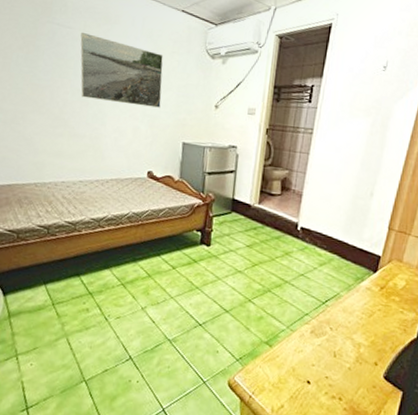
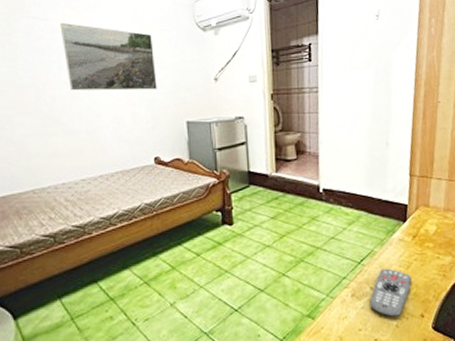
remote control: none [326,312,372,360] -> present [369,268,412,317]

